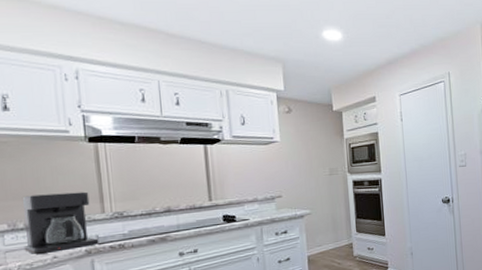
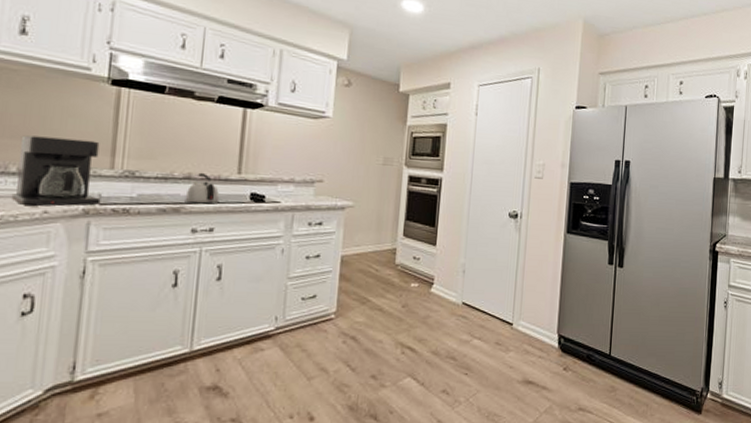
kettle: none [168,204,198,232] -> present [184,172,220,204]

